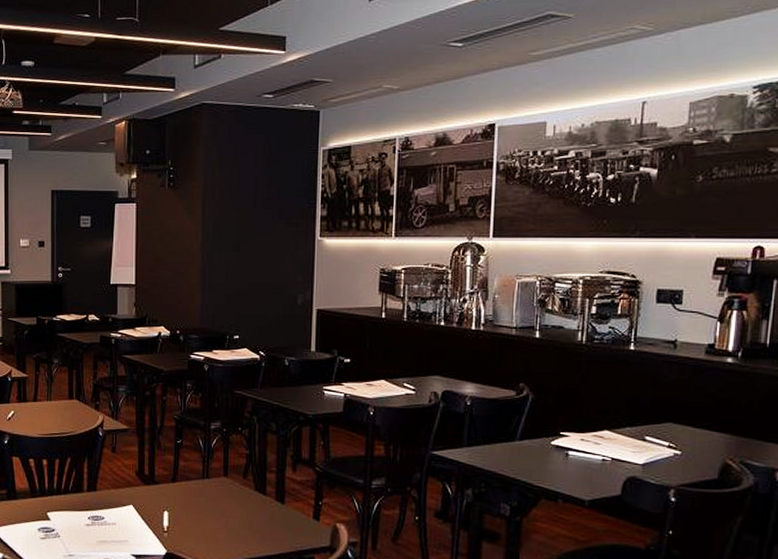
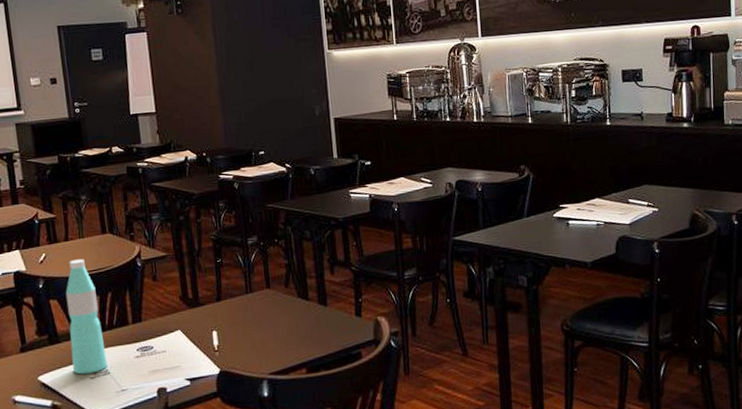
water bottle: none [26,420,59,534] -> present [65,259,108,375]

